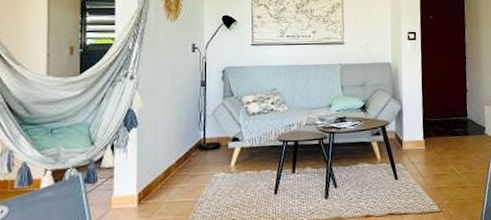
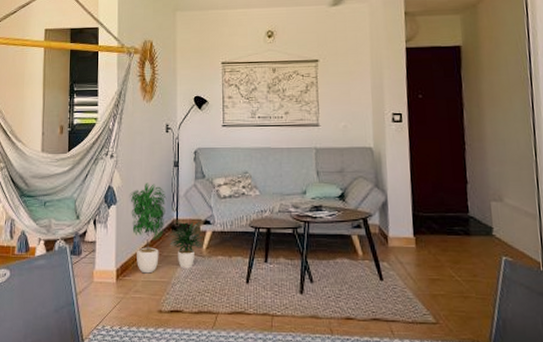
potted plant: none [151,103,233,195] -> present [129,182,204,274]

